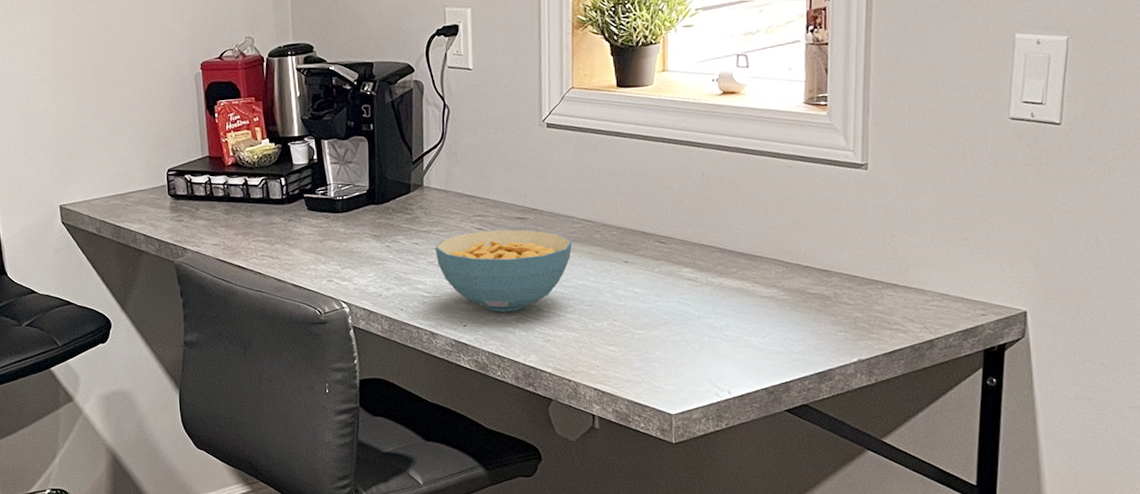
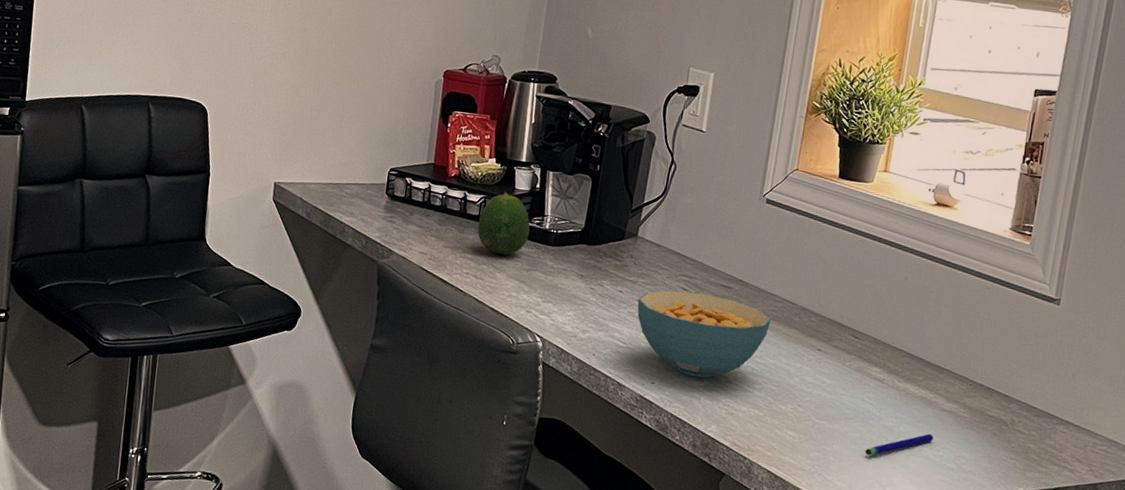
fruit: none [263,168,316,232] -> present [477,191,530,255]
pen: none [689,322,758,355] -> present [865,433,934,456]

